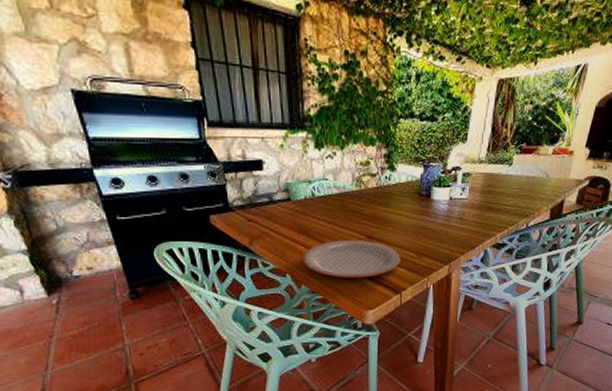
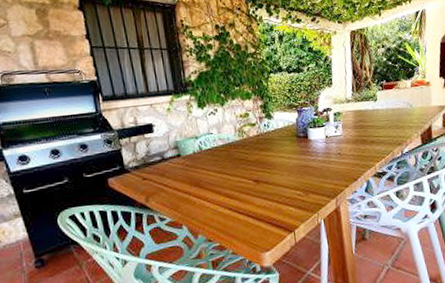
plate: present [303,240,401,278] -> none [196,184,290,223]

